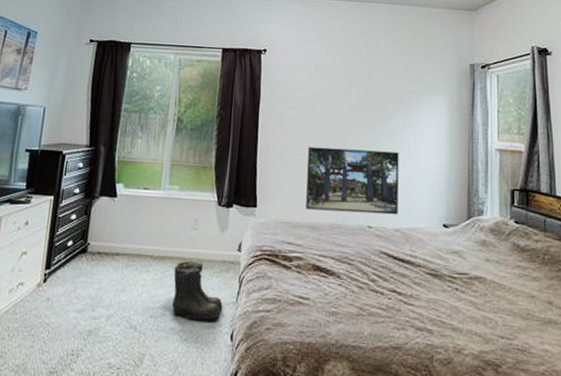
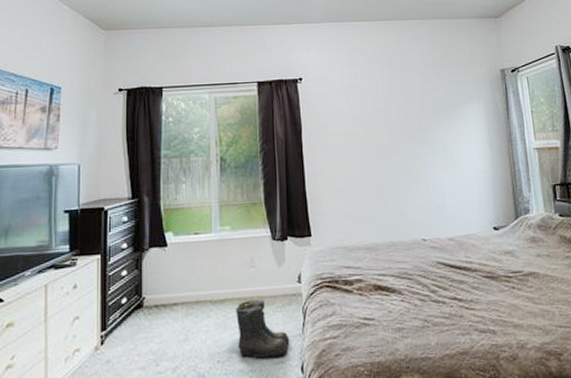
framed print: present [306,146,399,215] -> none [355,163,450,231]

